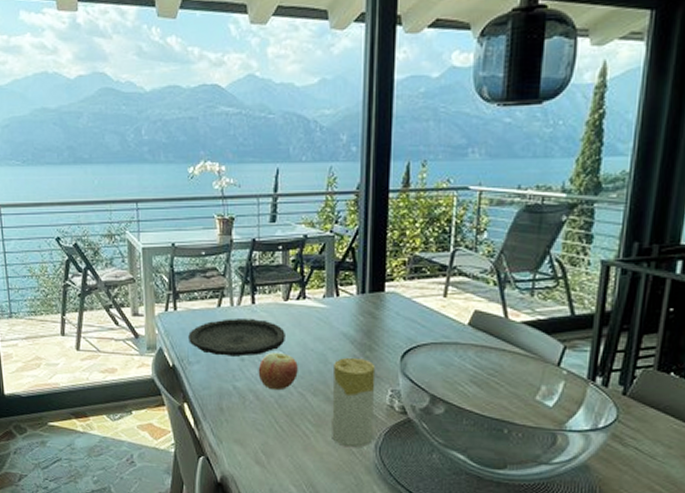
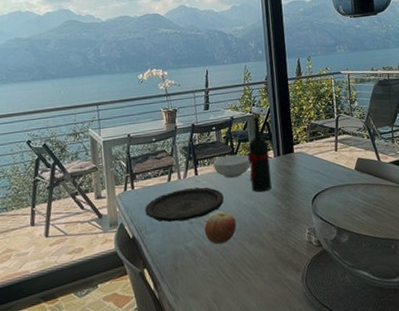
cereal bowl: none [276,284,325,313] -> present [213,154,251,178]
wine bottle: none [320,234,351,337] -> present [247,113,272,193]
candle: present [330,357,376,448] -> none [263,207,300,283]

